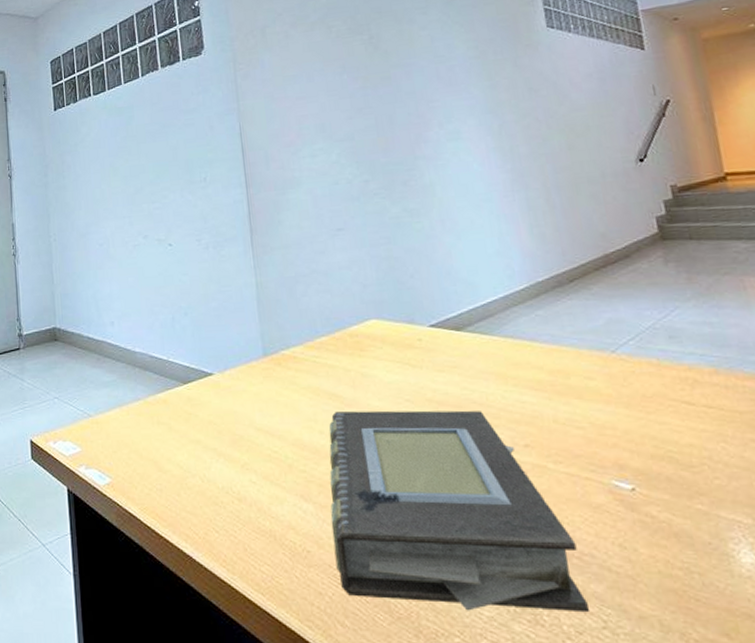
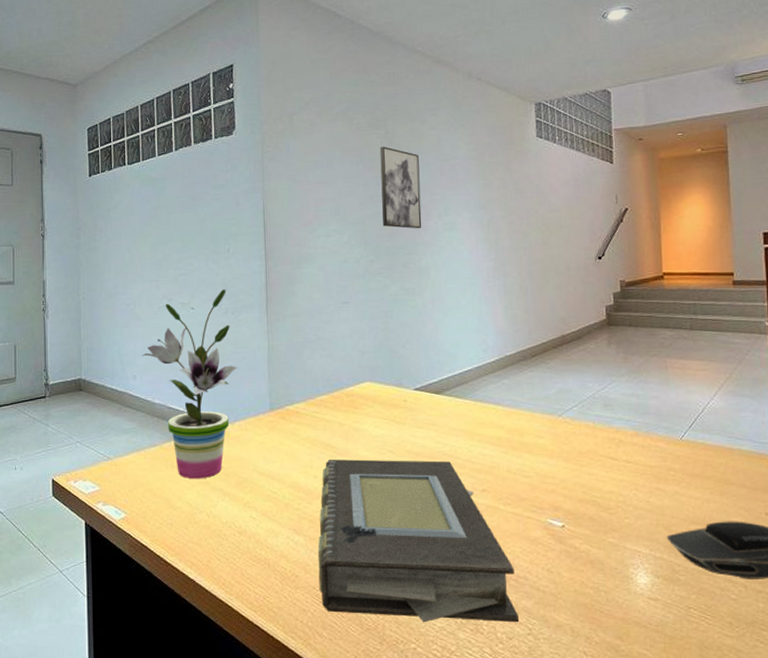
potted plant: none [119,222,223,438] -> present [142,289,237,479]
wall art: none [364,53,422,142] -> present [380,146,422,229]

